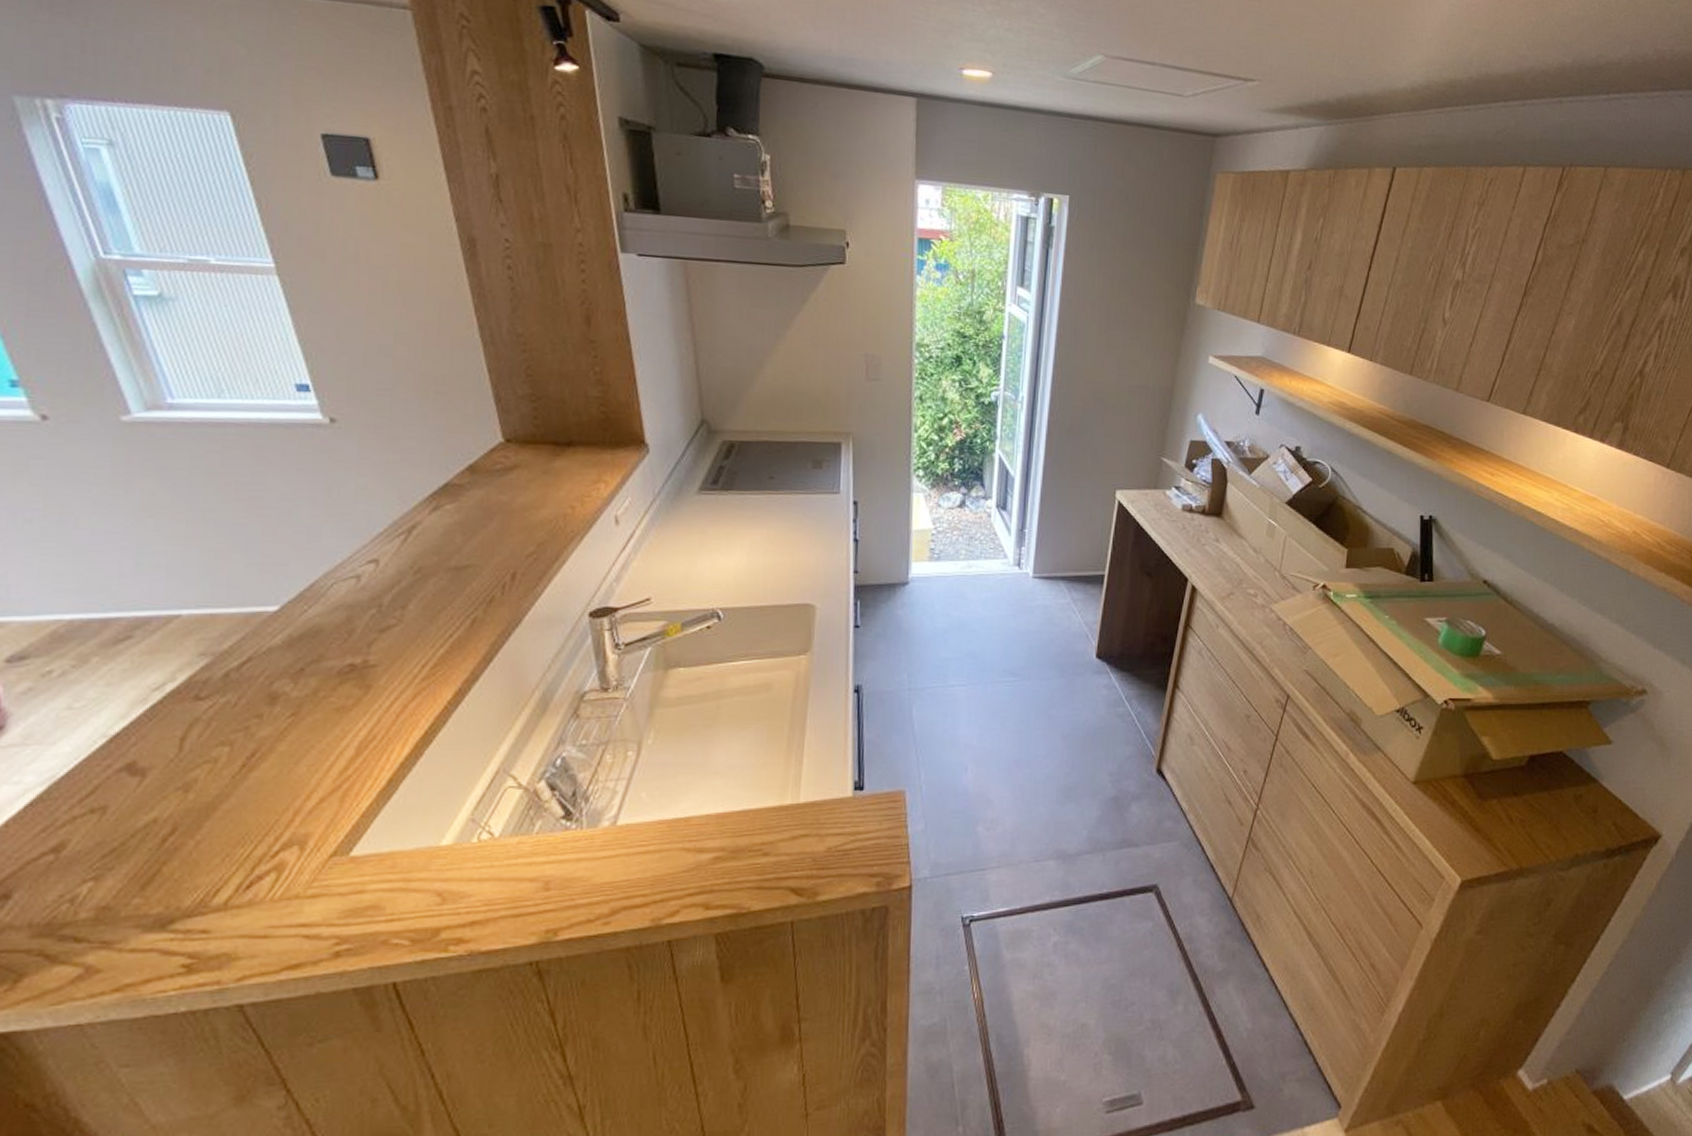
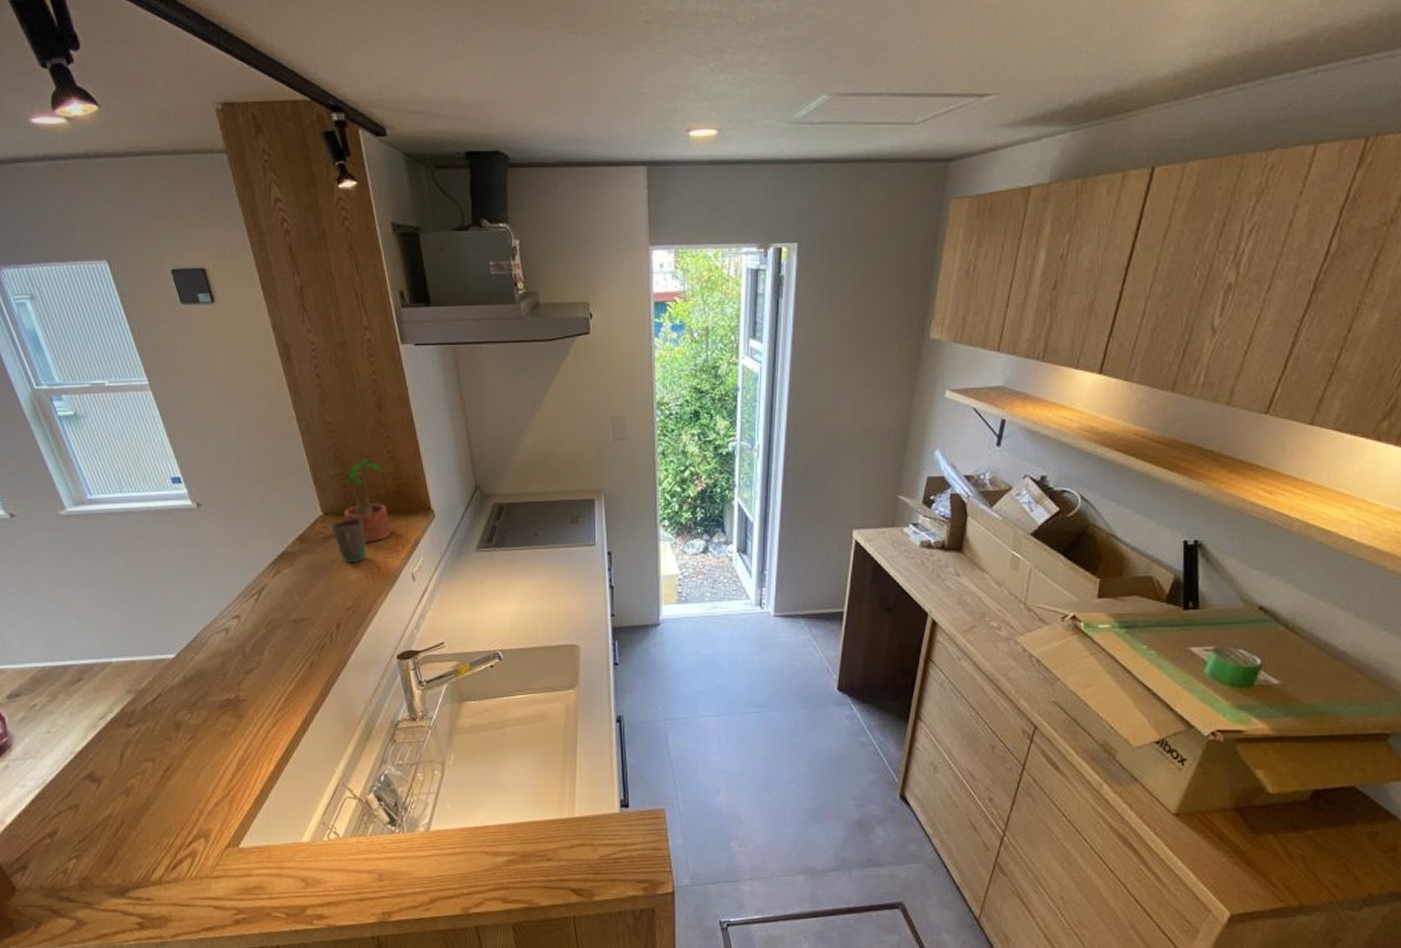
mug: none [513,447,559,502] -> present [330,518,366,564]
potted plant: none [531,380,593,478] -> present [343,459,392,542]

